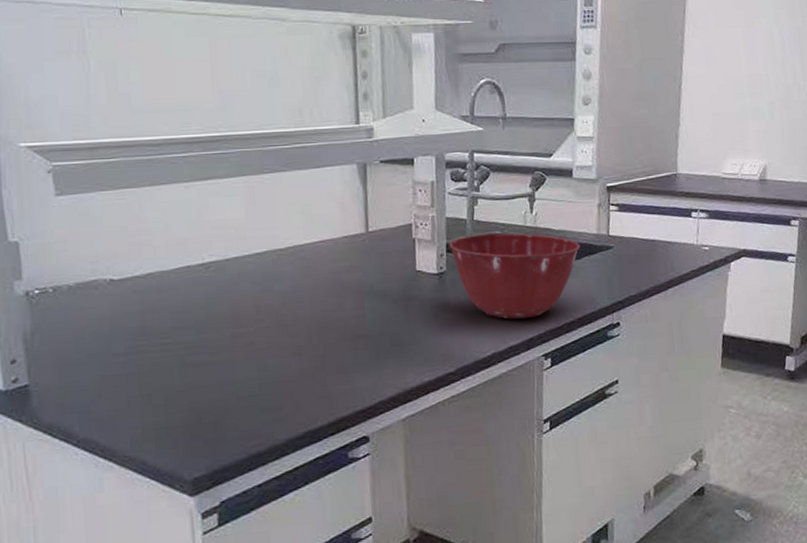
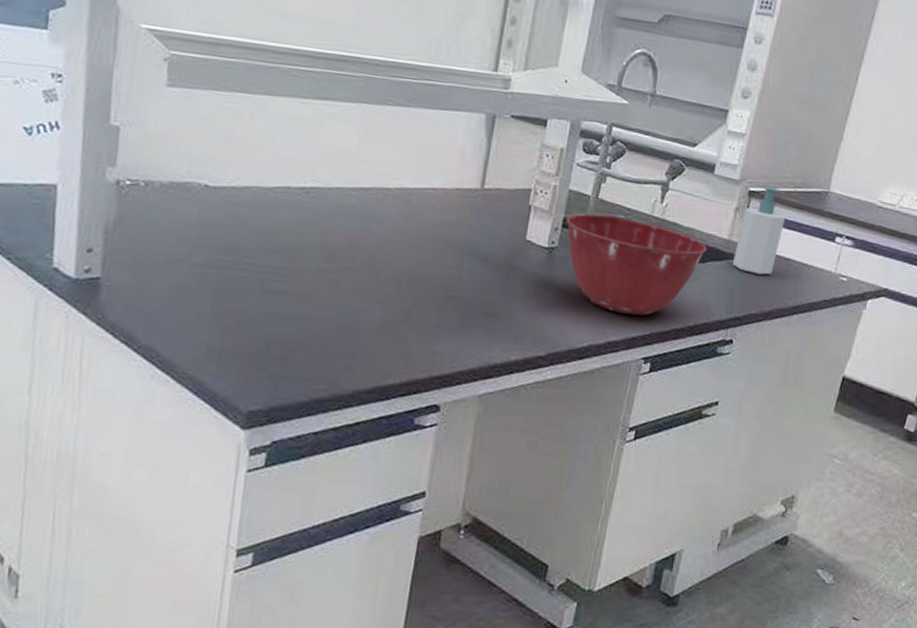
soap bottle: none [605,179,644,260] -> present [733,185,785,275]

